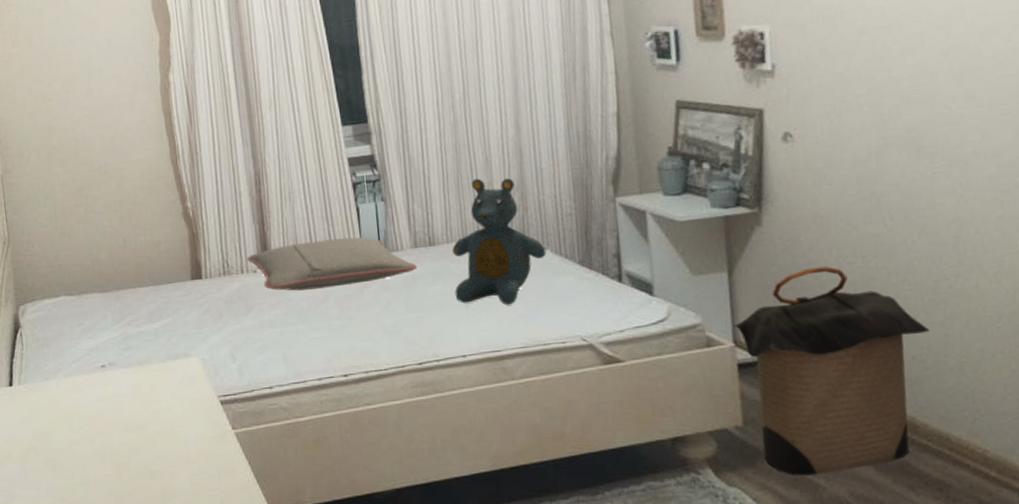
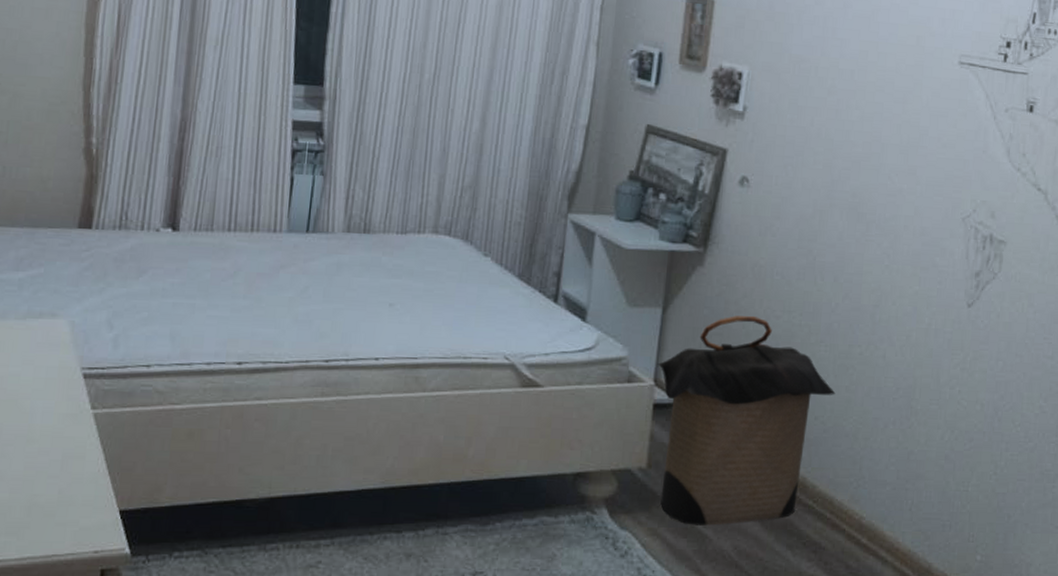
pillow: present [247,237,417,291] -> none [151,206,345,262]
teddy bear: present [452,177,547,306] -> none [380,168,487,311]

